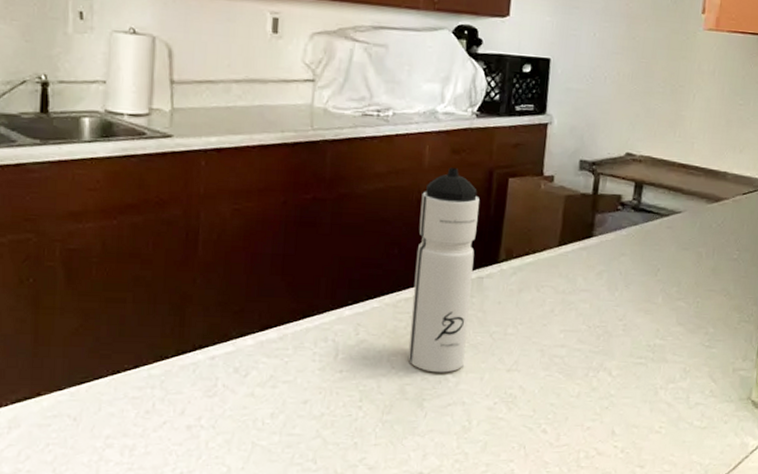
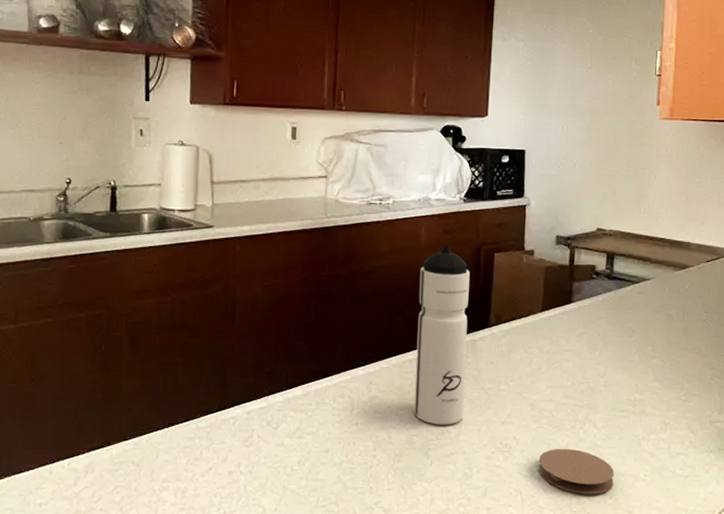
coaster: none [544,398,628,448] -> present [538,448,614,494]

